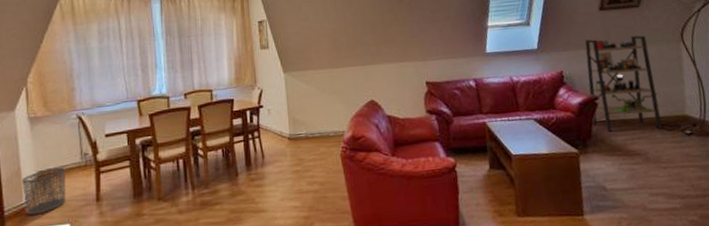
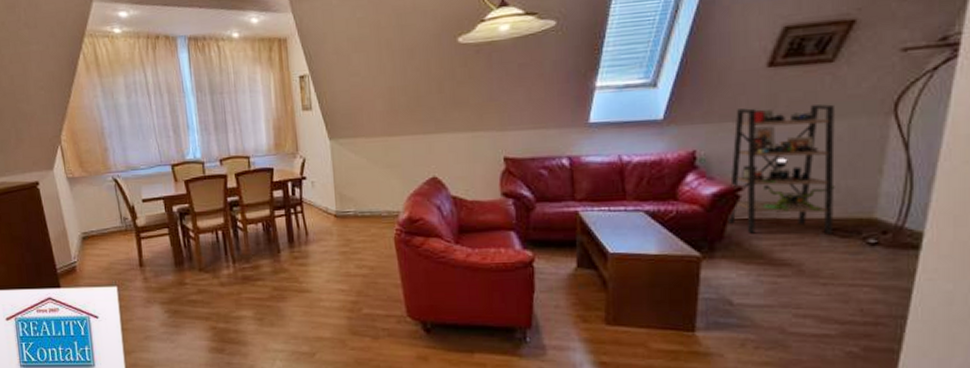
waste bin: present [21,167,66,216] -> none [68,230,112,275]

